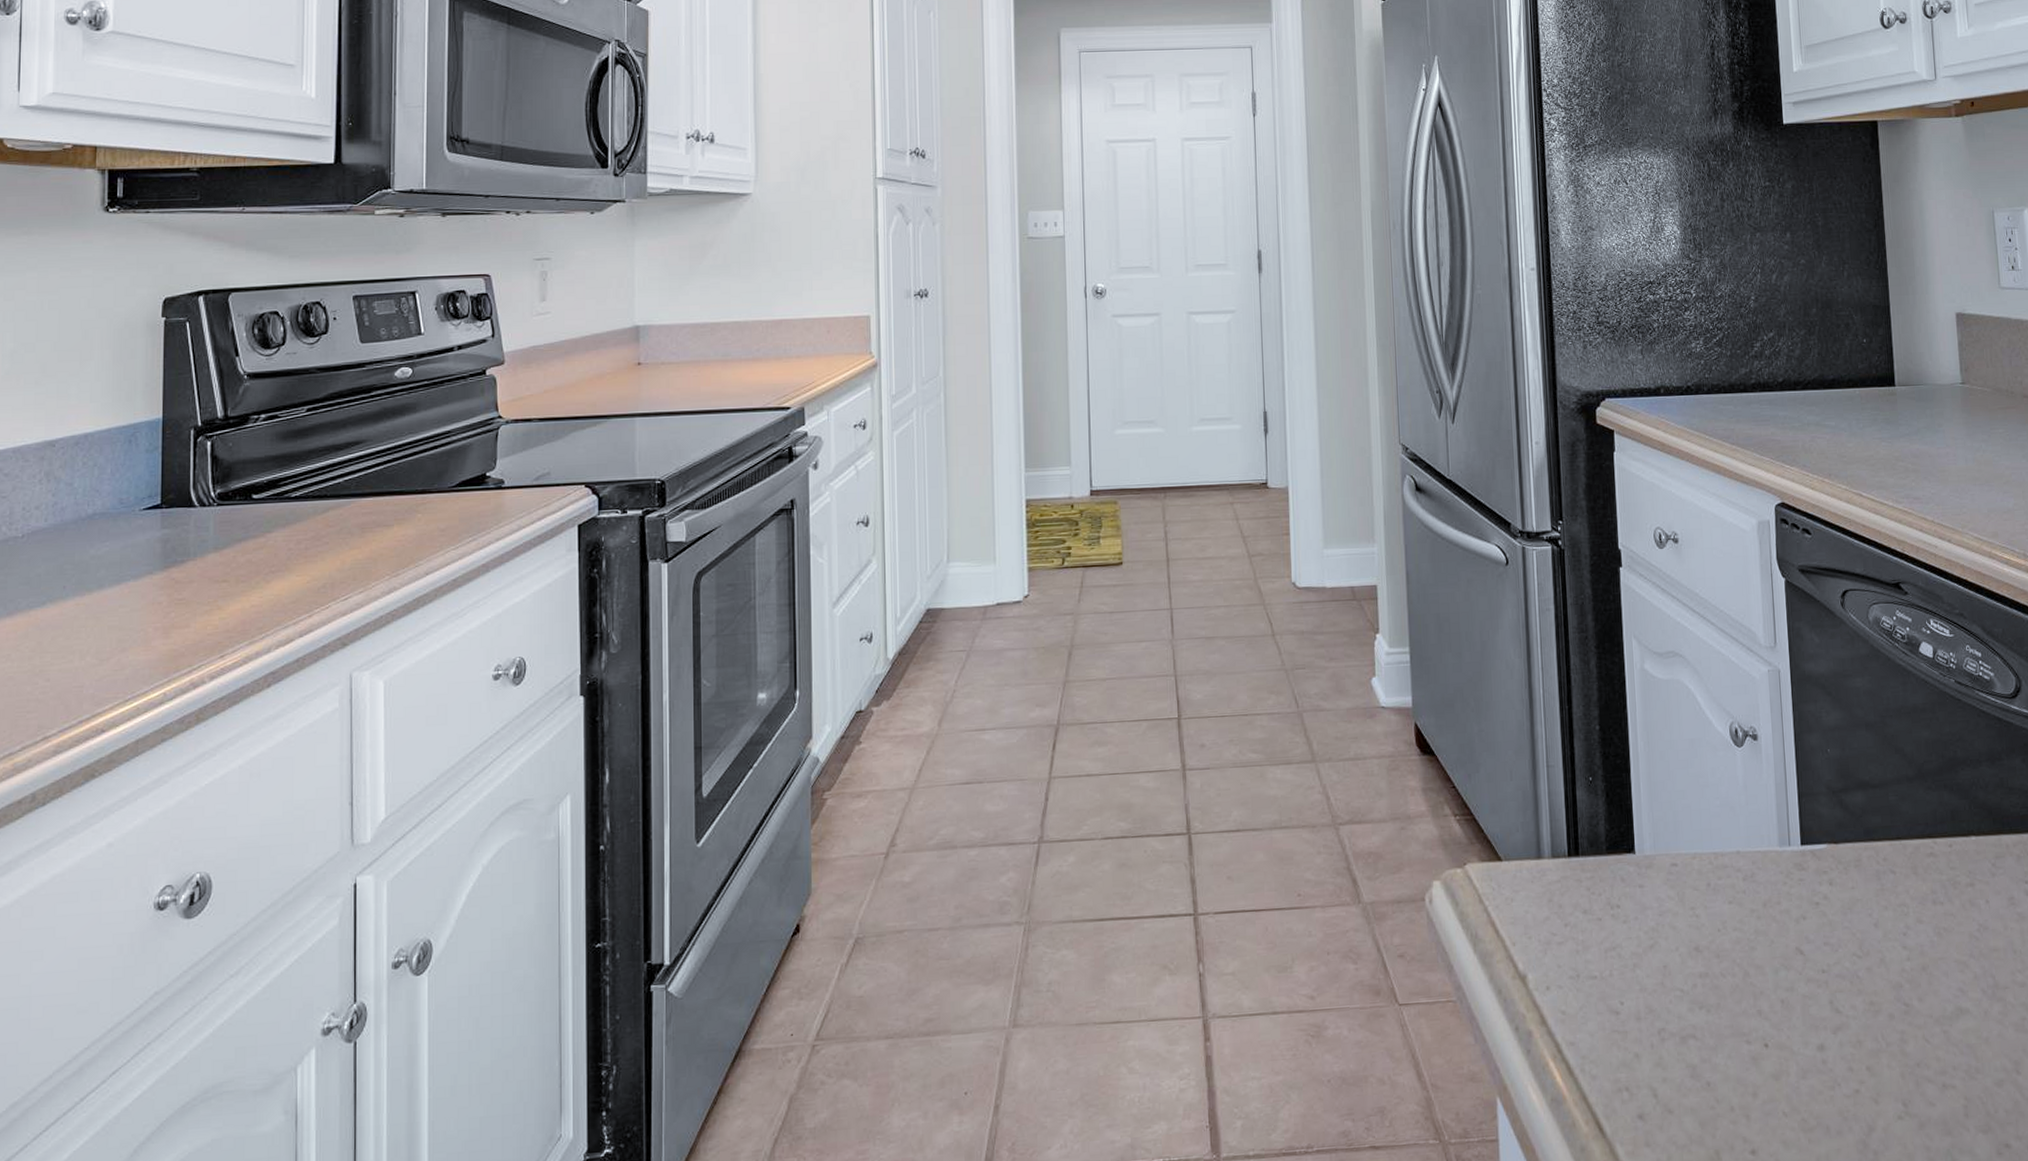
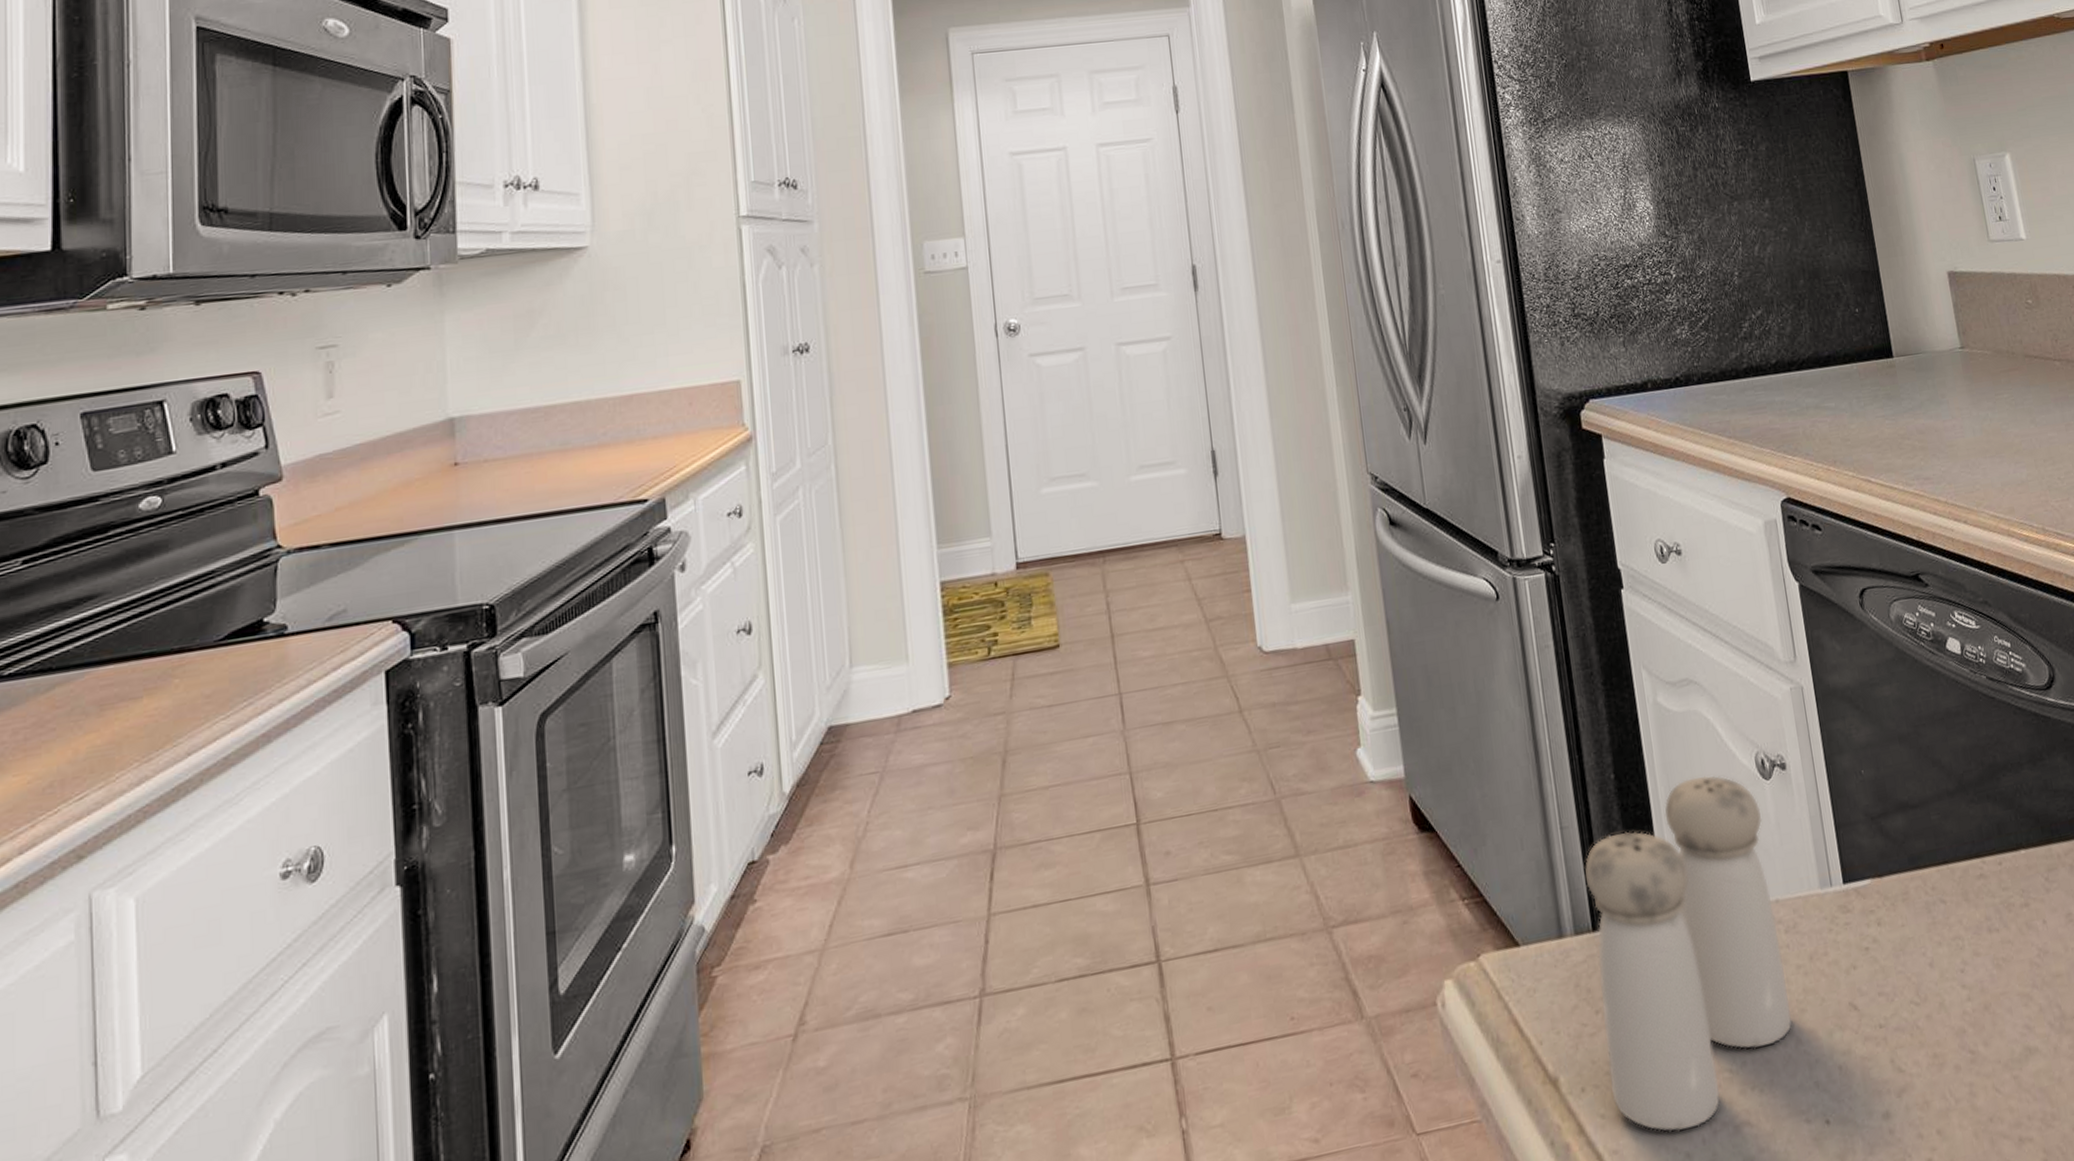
salt and pepper shaker: none [1565,736,1742,1035] -> present [1585,775,1793,1132]

